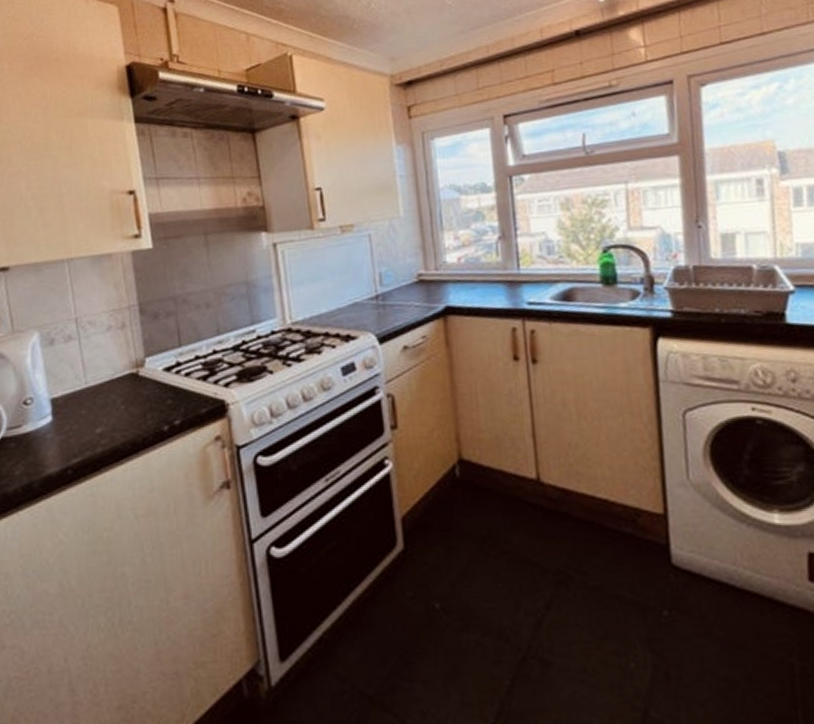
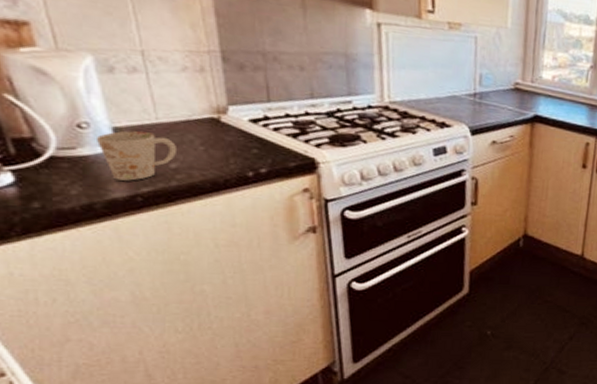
mug: none [37,399,101,454] -> present [95,130,176,181]

